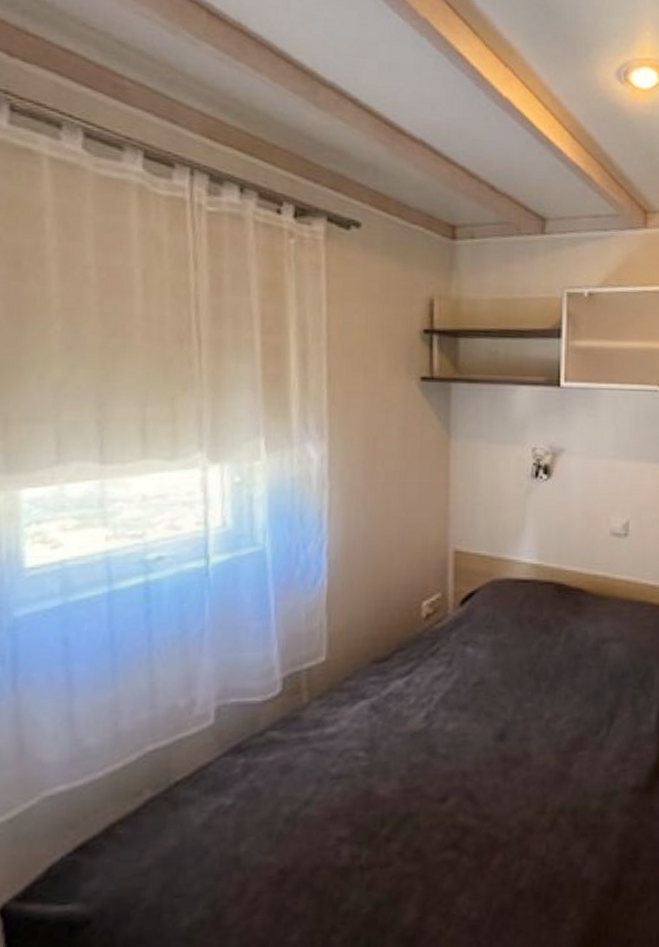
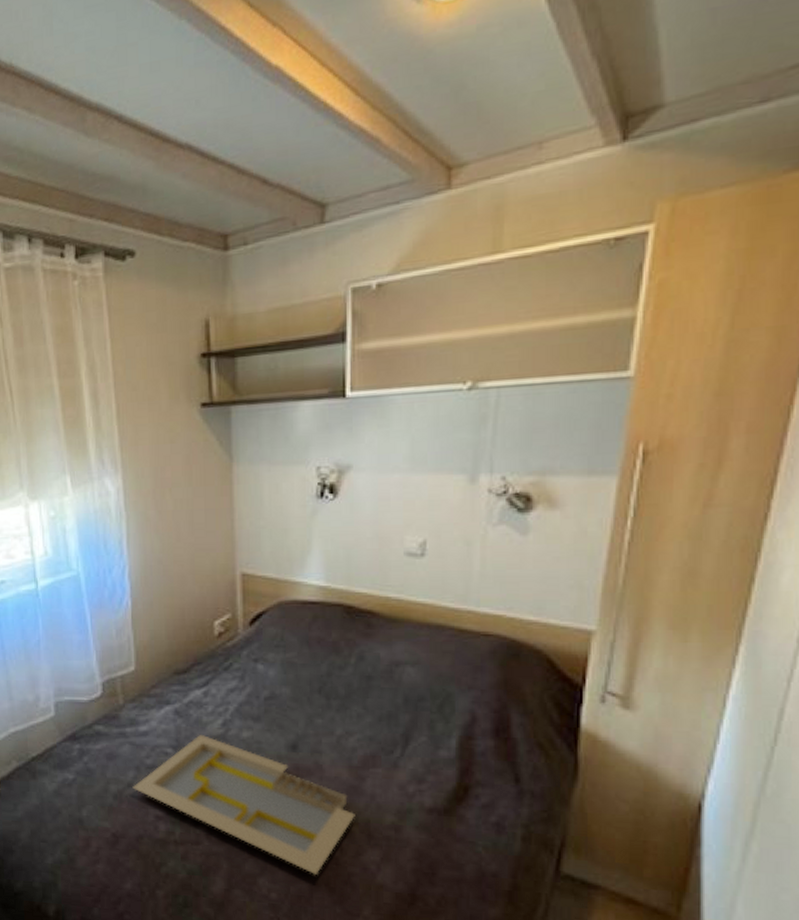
serving tray: none [311,730,562,881] -> present [132,734,355,875]

